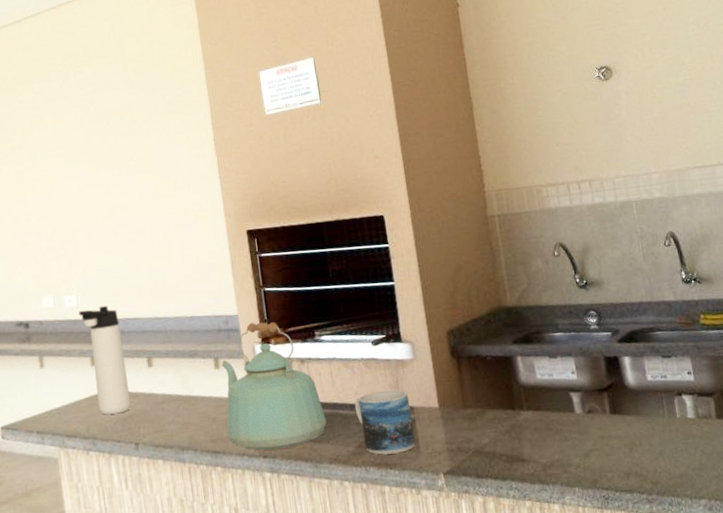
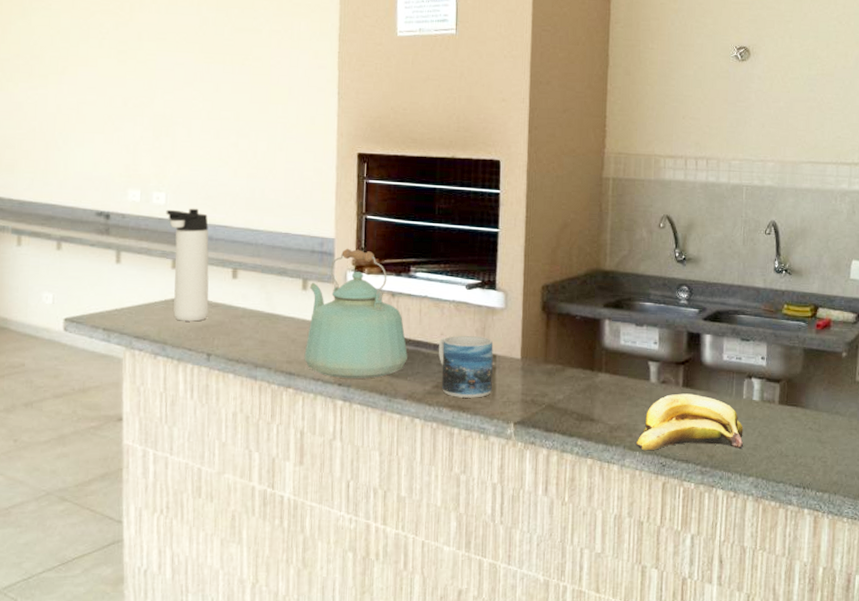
banana: none [572,419,688,486] -> present [635,393,744,451]

